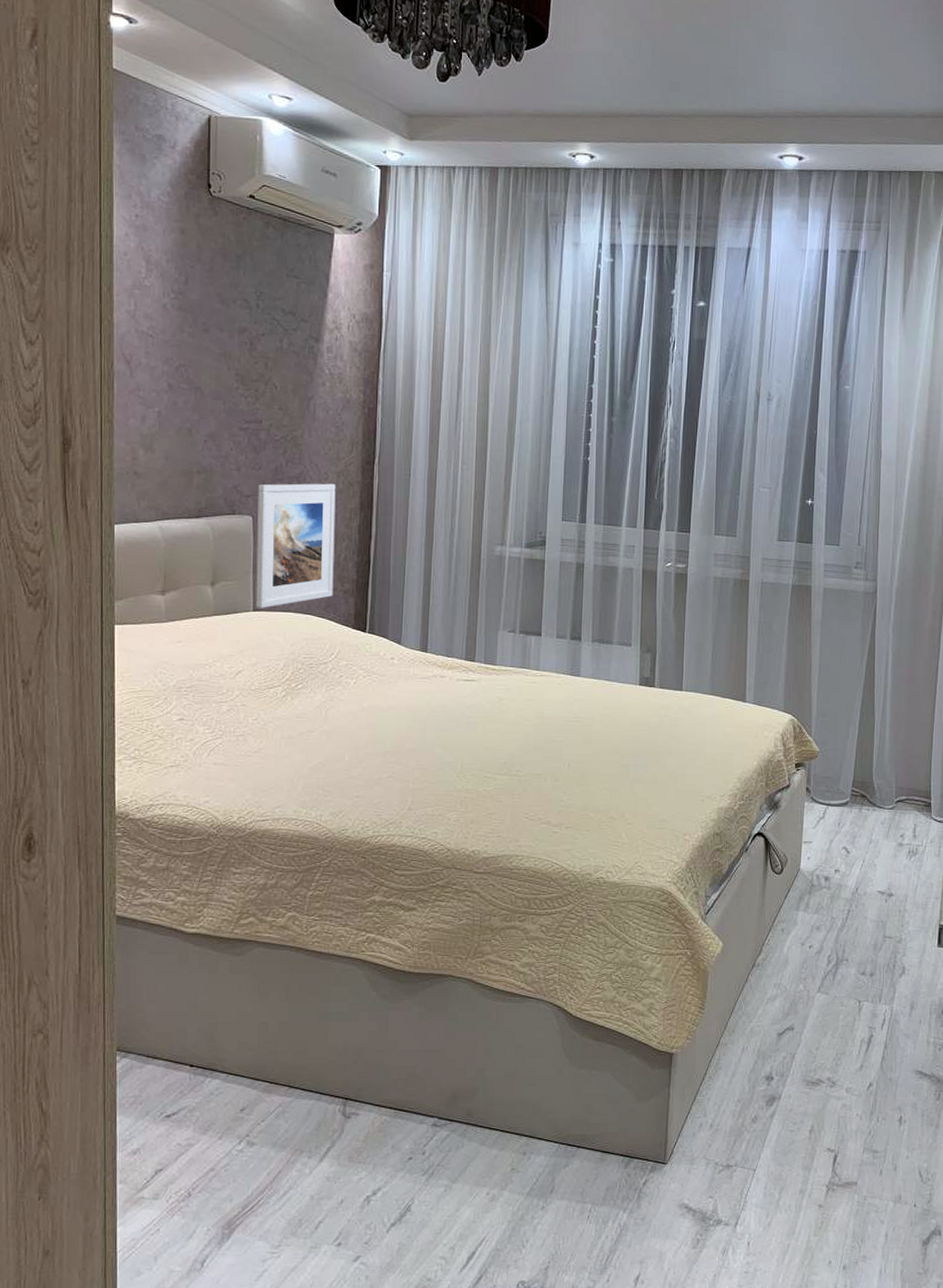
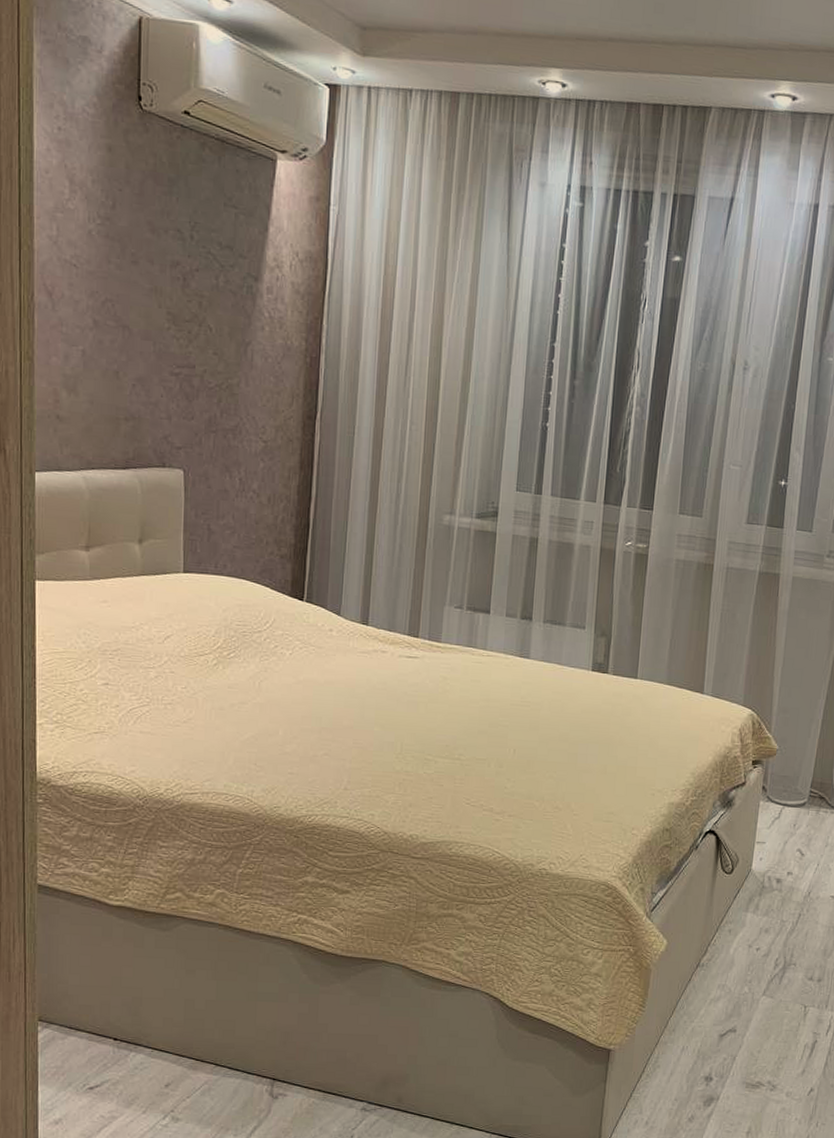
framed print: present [255,483,336,608] -> none [186,435,274,570]

